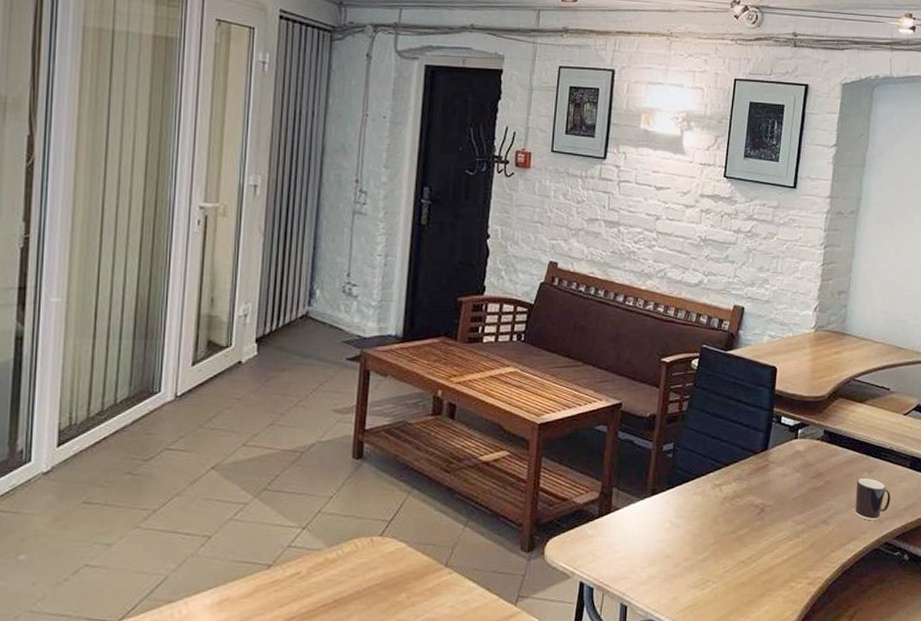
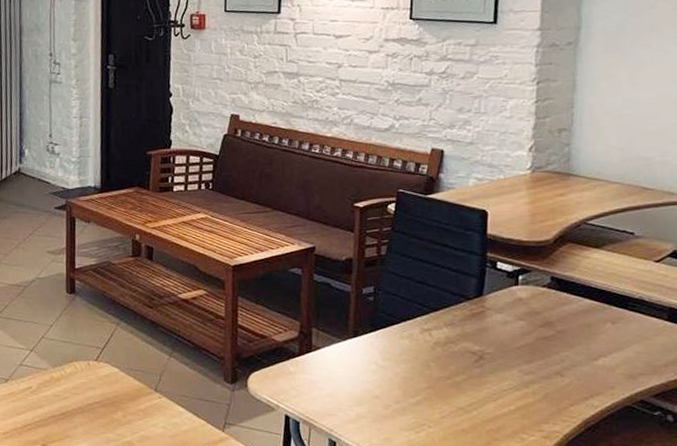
mug: present [855,477,890,521] -> none [596,328,644,376]

